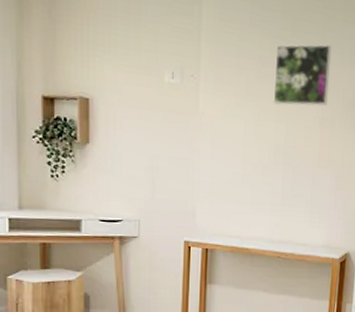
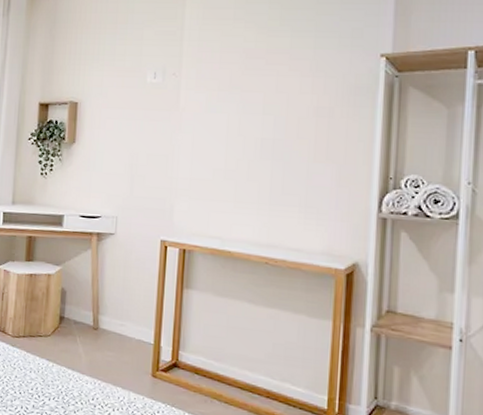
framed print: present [273,44,331,106] -> none [259,30,327,96]

